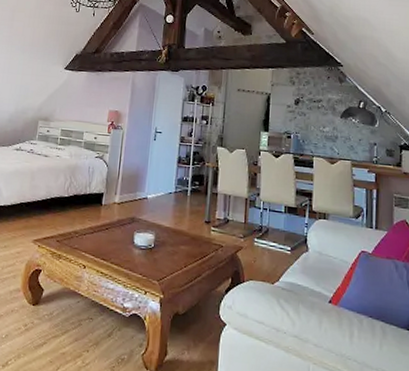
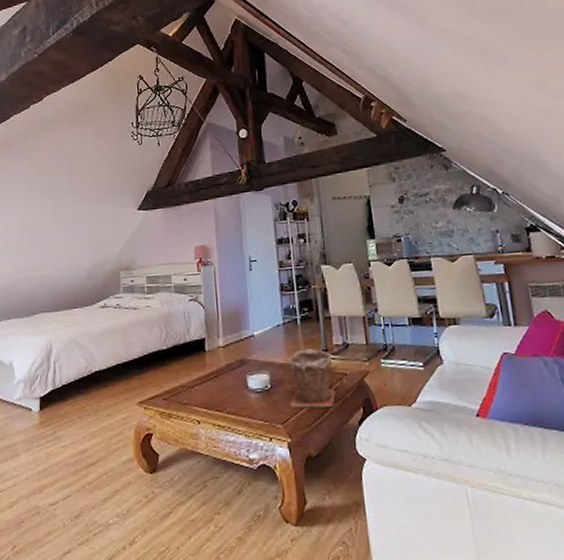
plant pot: none [167,218,212,273] -> present [287,349,336,408]

